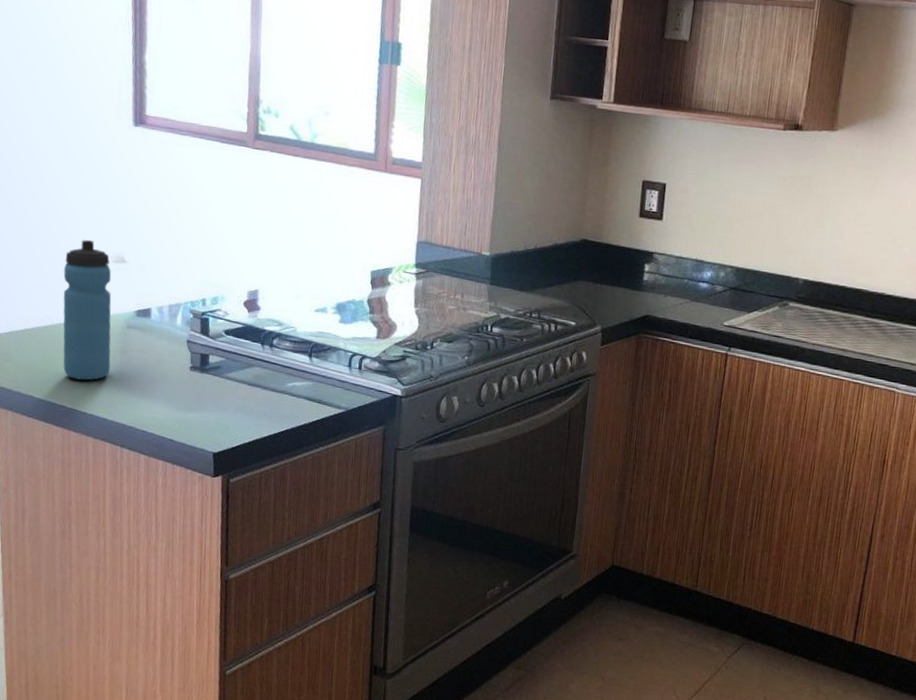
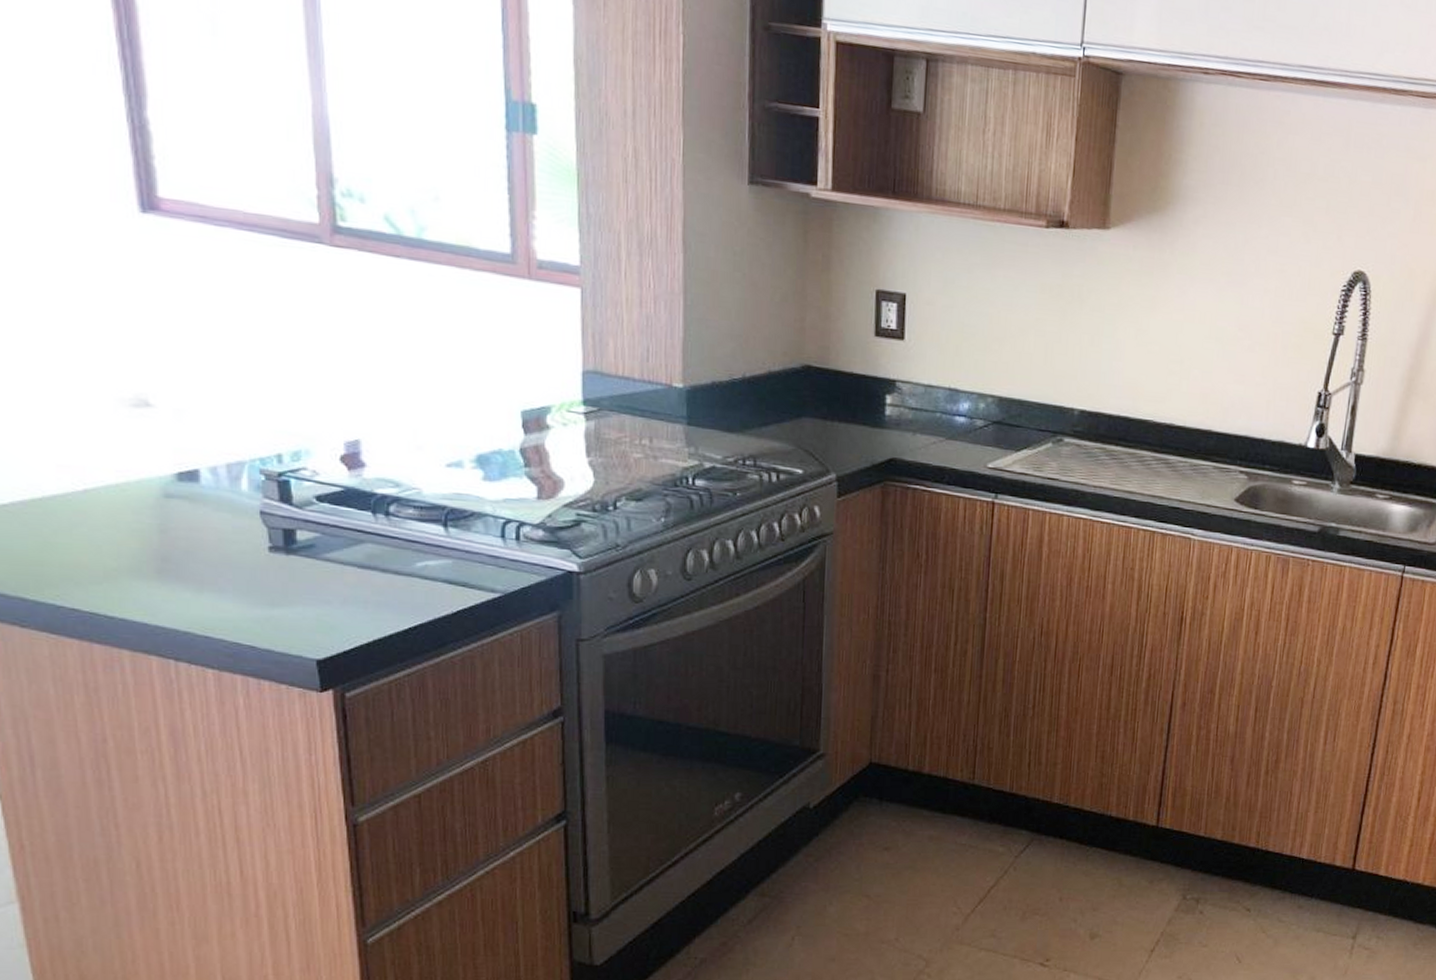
water bottle: present [63,239,112,381] -> none [52,374,144,573]

